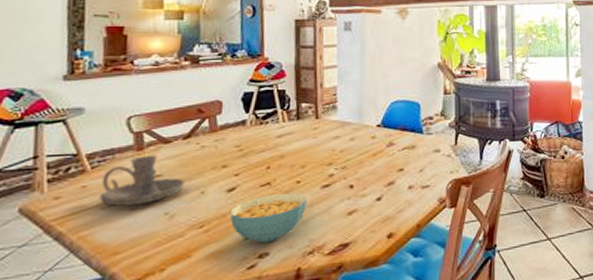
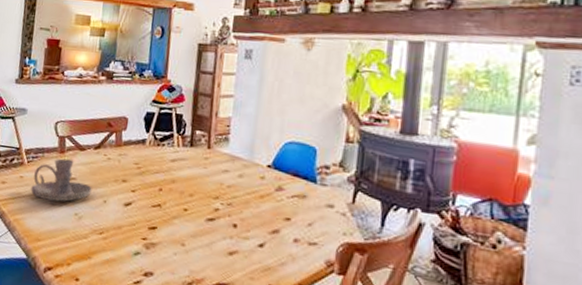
cereal bowl: present [229,193,307,243] -> none [124,216,192,264]

